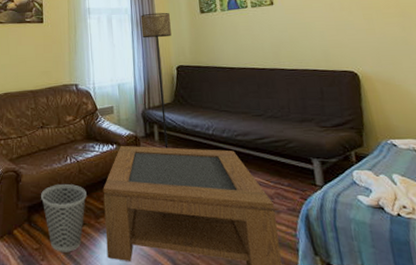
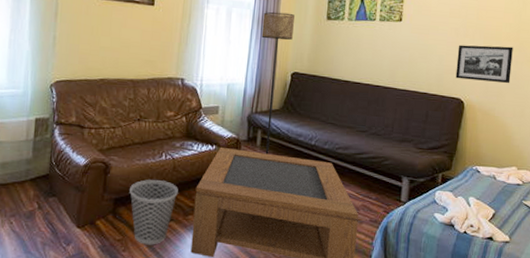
picture frame: none [337,13,403,52] -> present [455,44,513,84]

